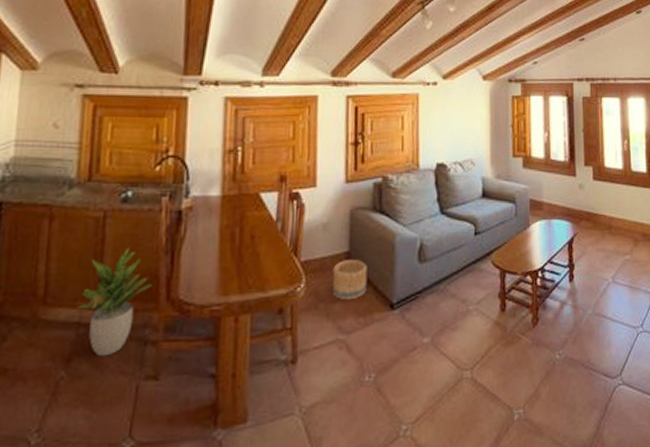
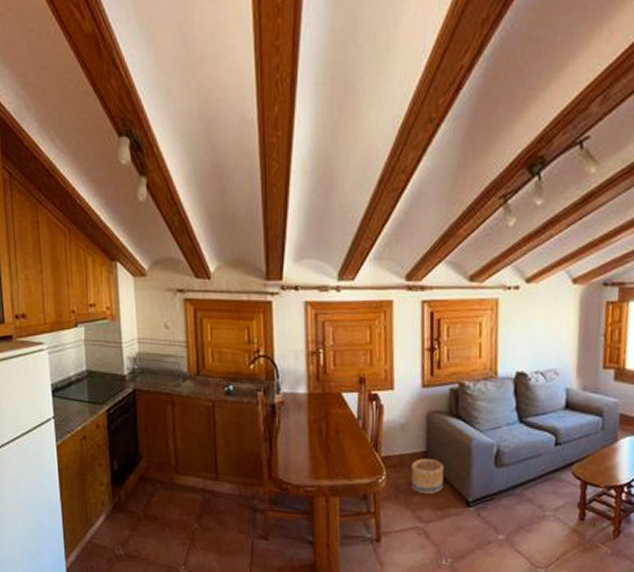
potted plant: present [77,247,153,357] -> none [201,432,257,517]

